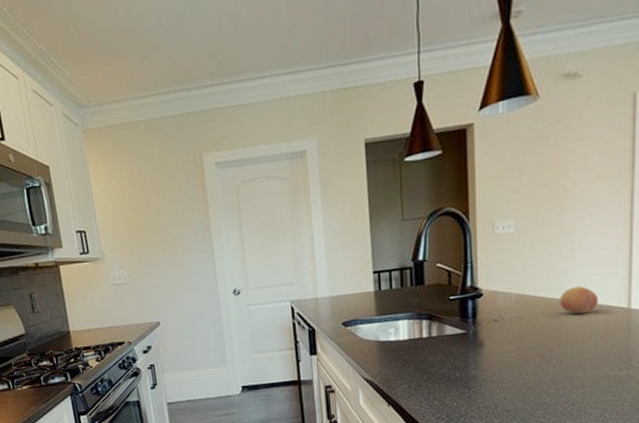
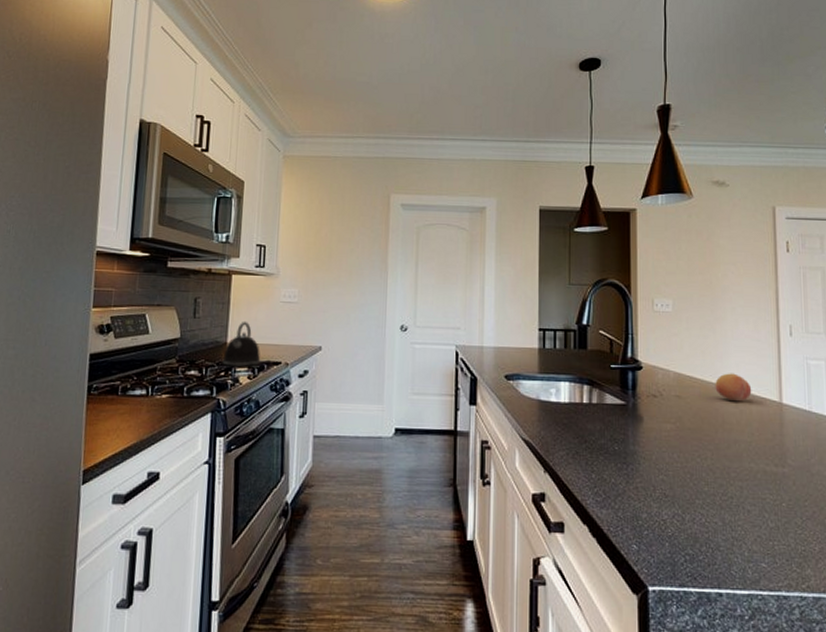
kettle: none [69,308,106,355] -> present [222,321,261,369]

